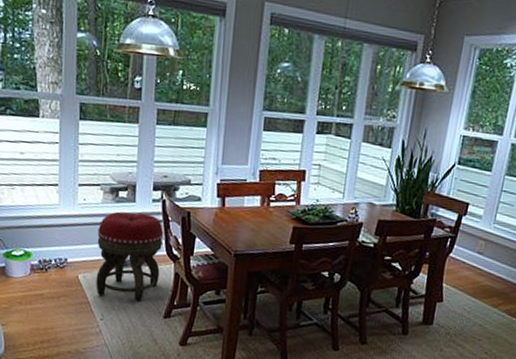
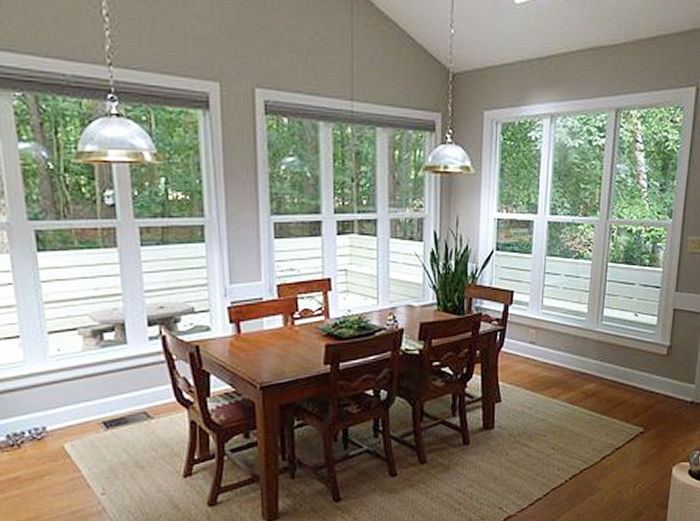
footstool: present [96,211,164,302] -> none [82,355,171,465]

